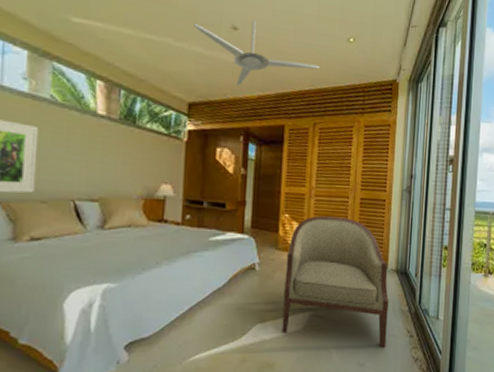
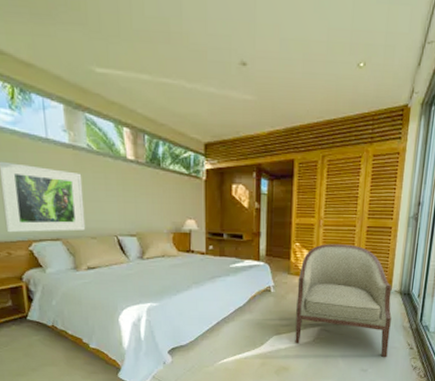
ceiling fan: present [193,19,319,87] -> none [204,52,328,124]

